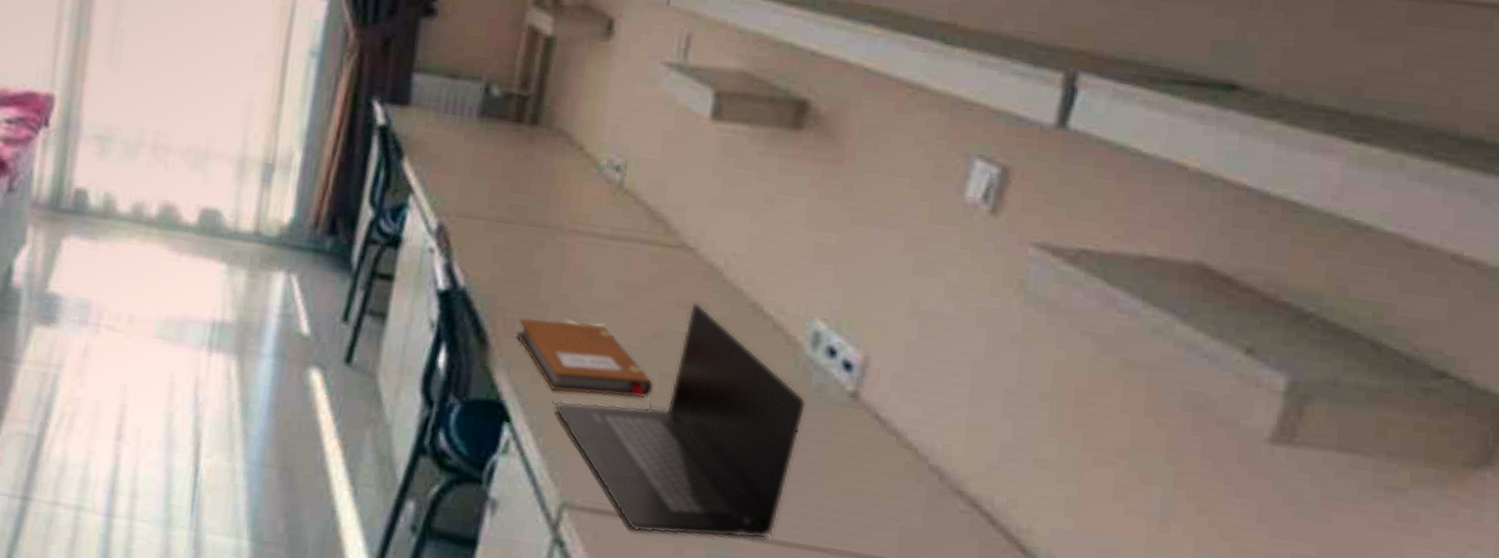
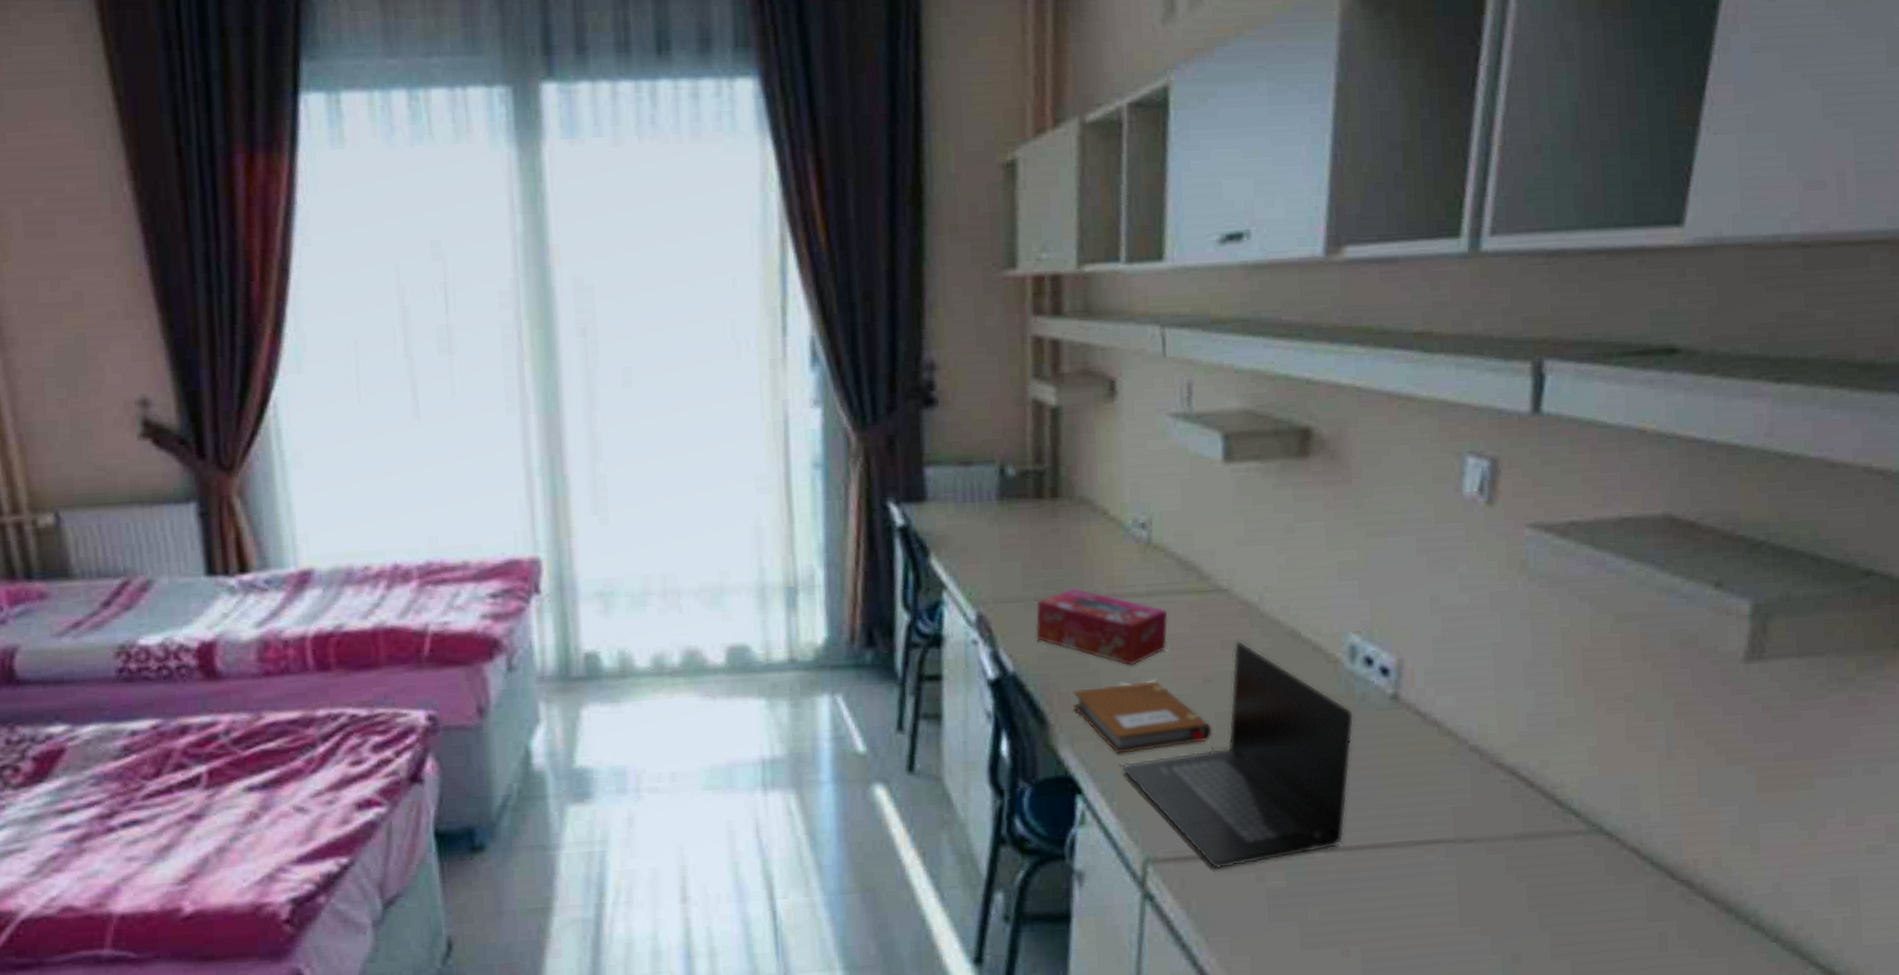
tissue box: none [492,216,628,307] -> present [1035,587,1168,667]

